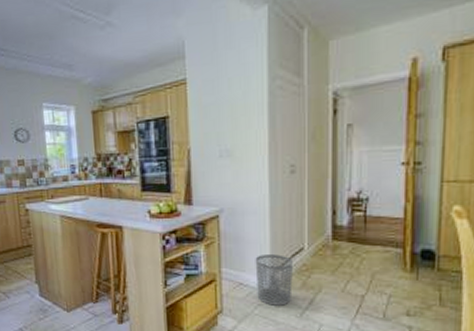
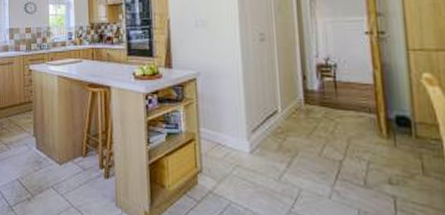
waste bin: present [255,254,293,306] -> none [231,116,269,168]

